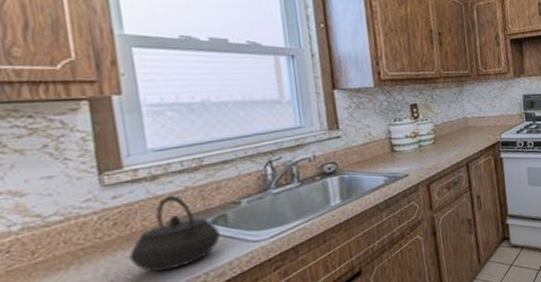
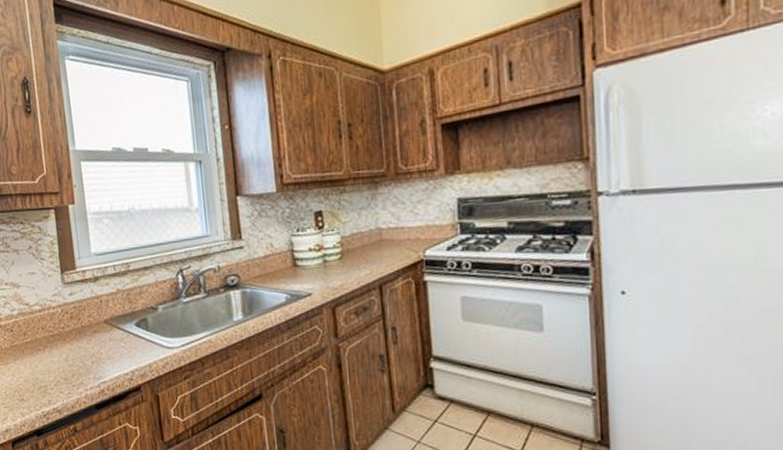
kettle: present [129,195,221,272] -> none [80,296,143,364]

